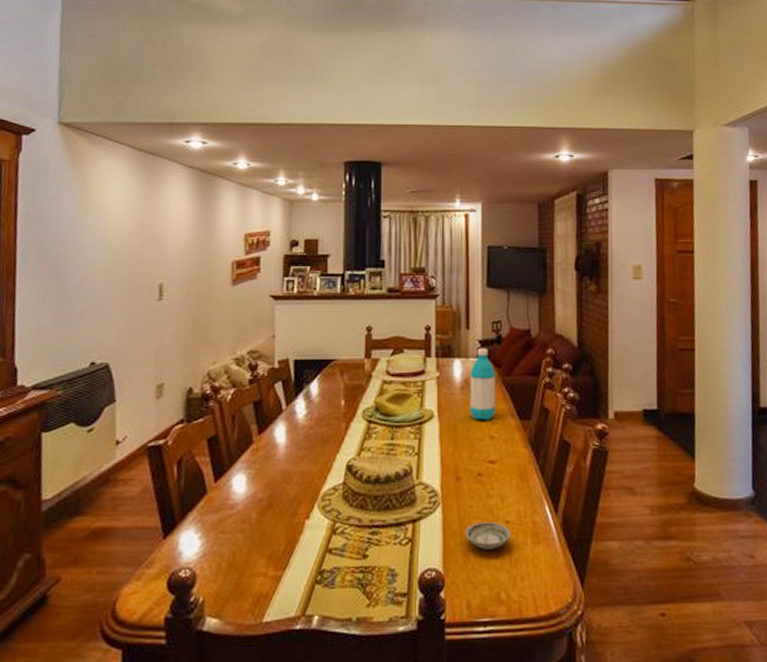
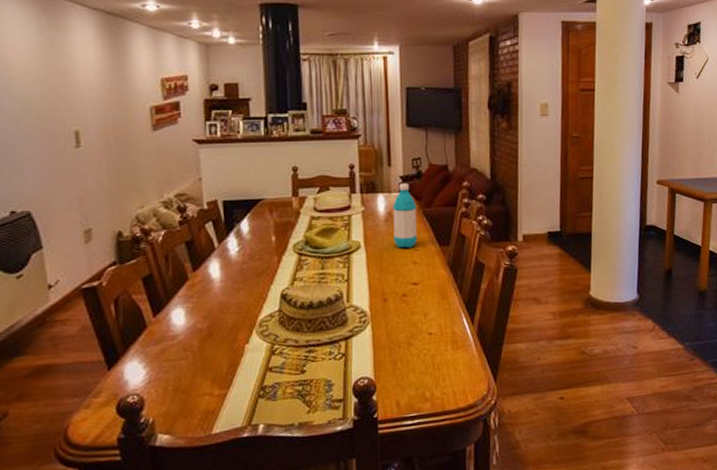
saucer: present [464,522,511,550] -> none [392,334,434,358]

